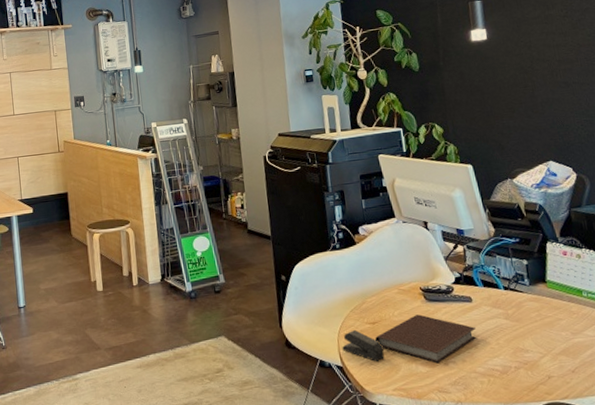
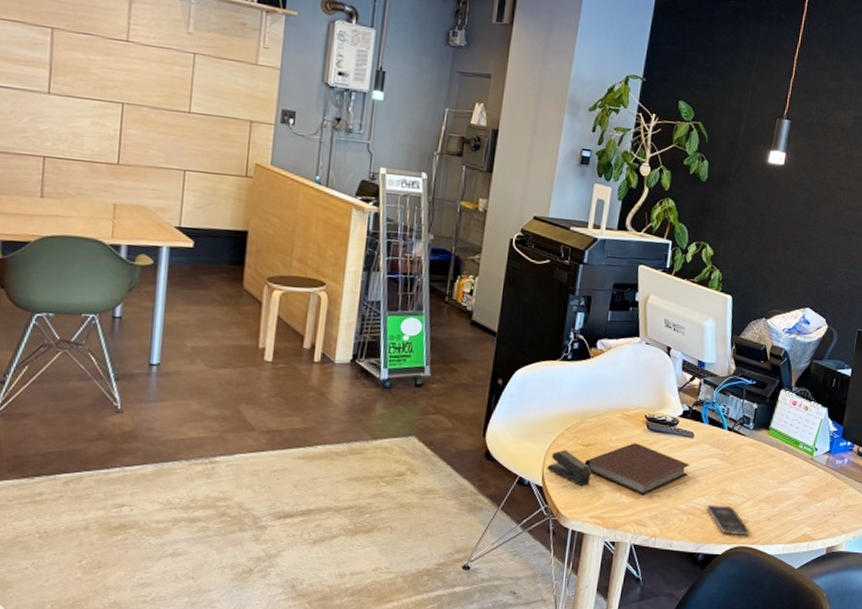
smartphone: none [505,363,557,392] -> present [707,504,750,535]

